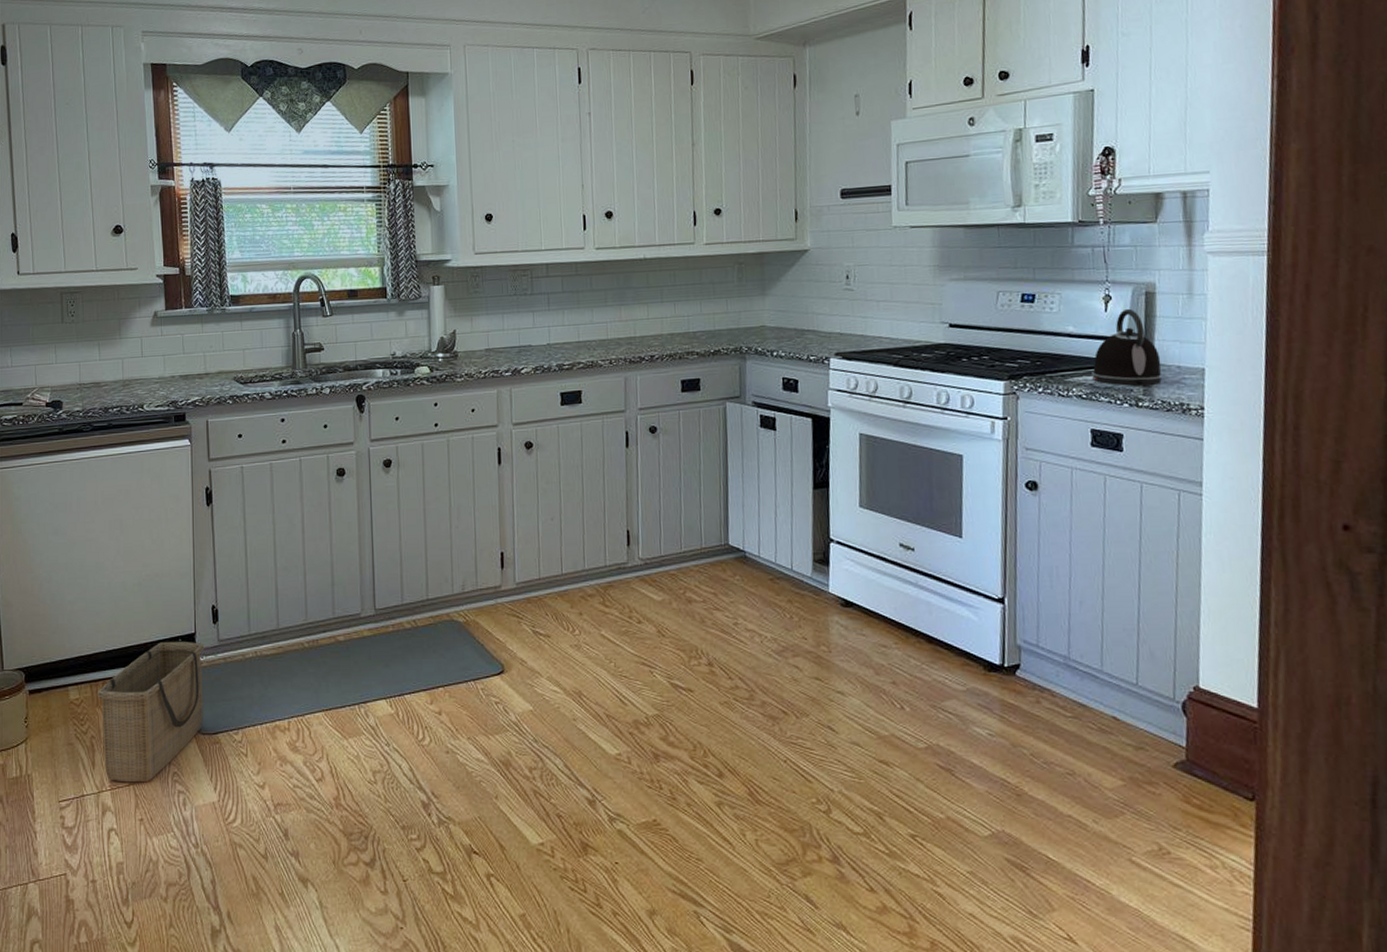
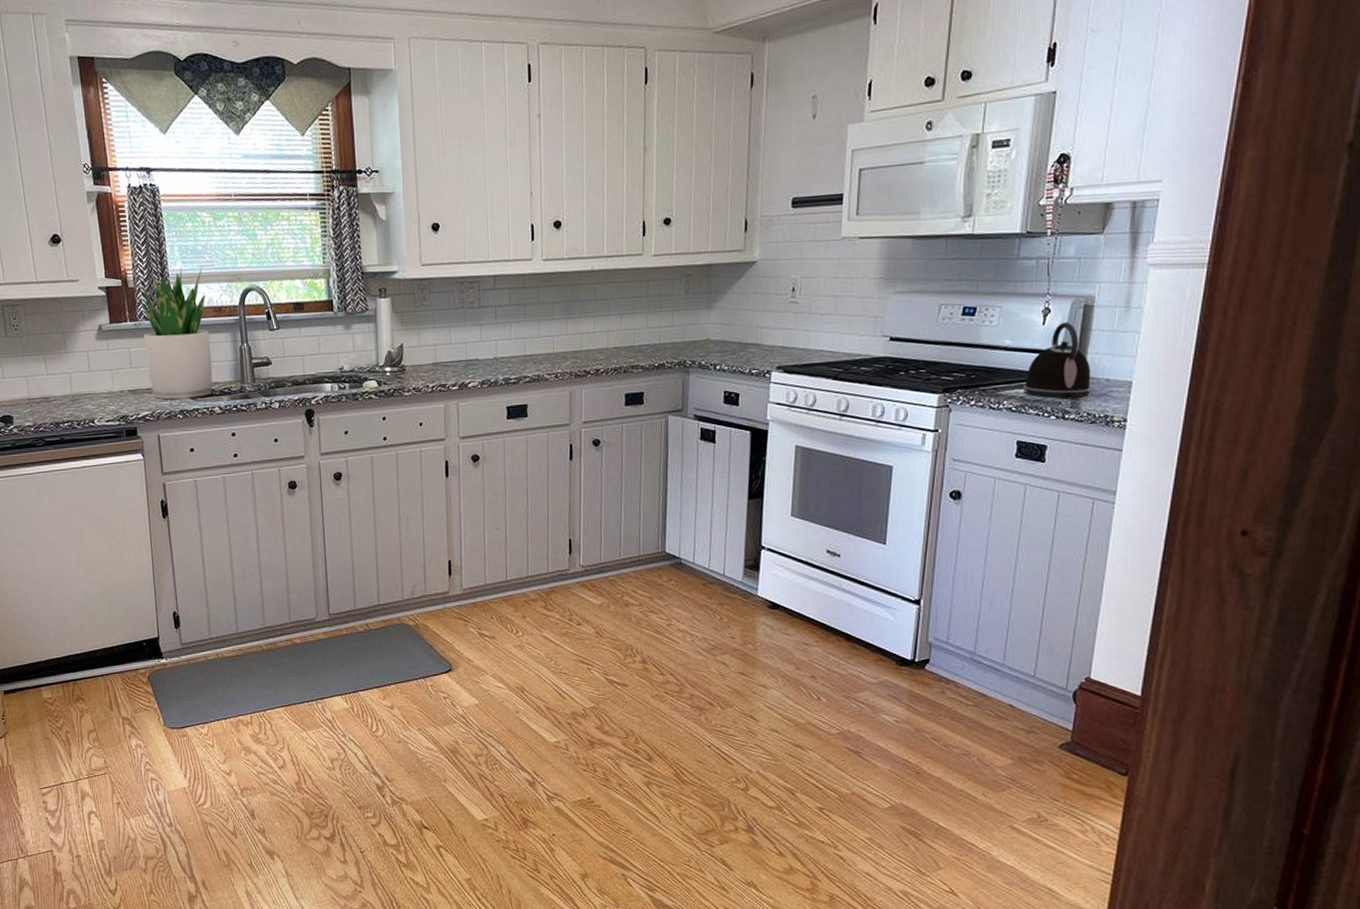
basket: present [98,642,205,783] -> none [69,645,171,772]
planter: none [195,254,265,385] -> present [139,266,213,400]

